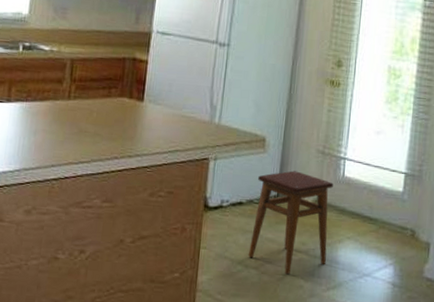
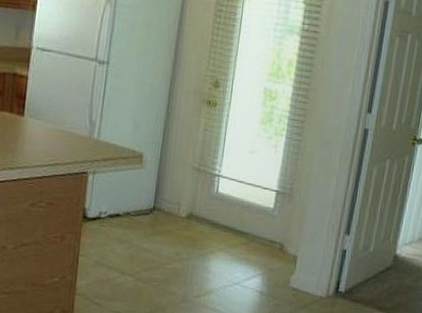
stool: present [249,171,333,274] -> none [125,186,207,281]

